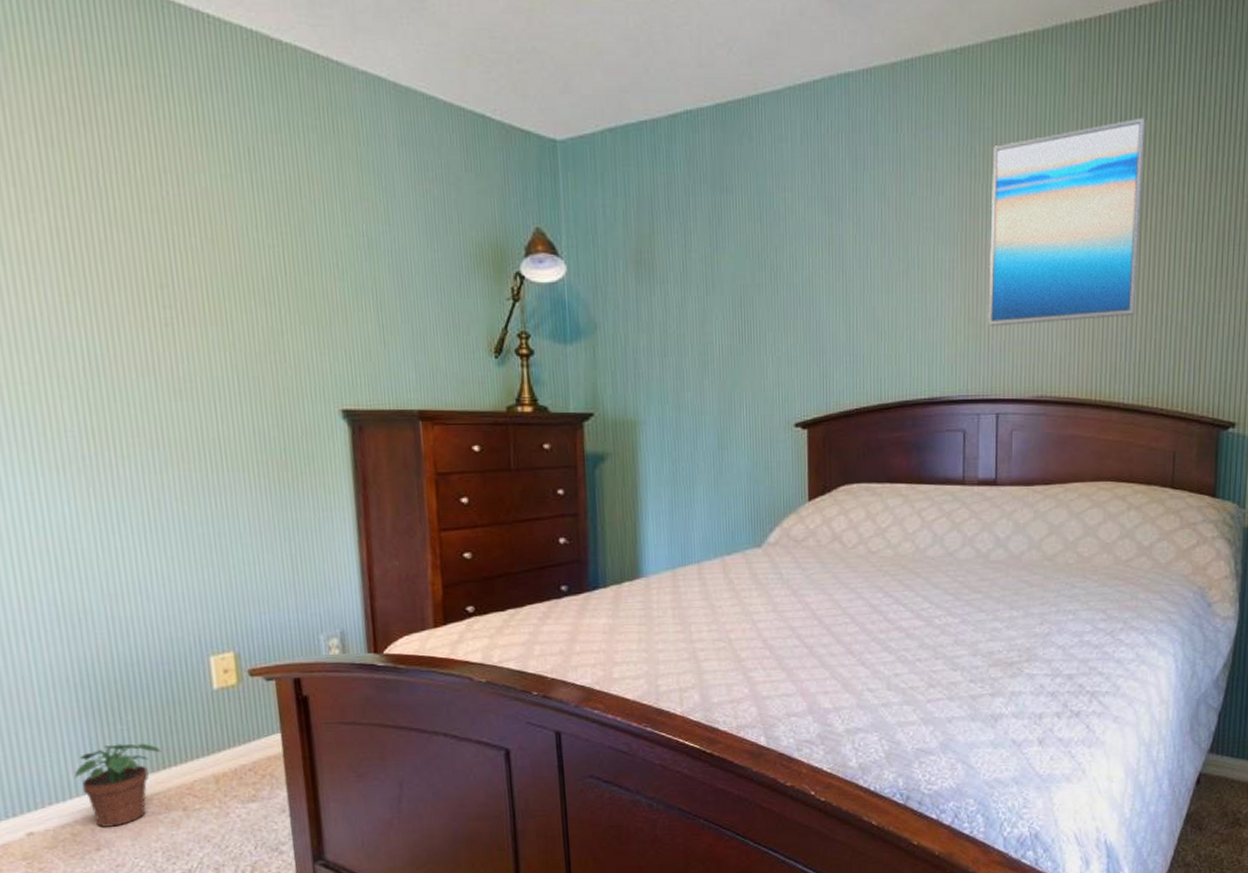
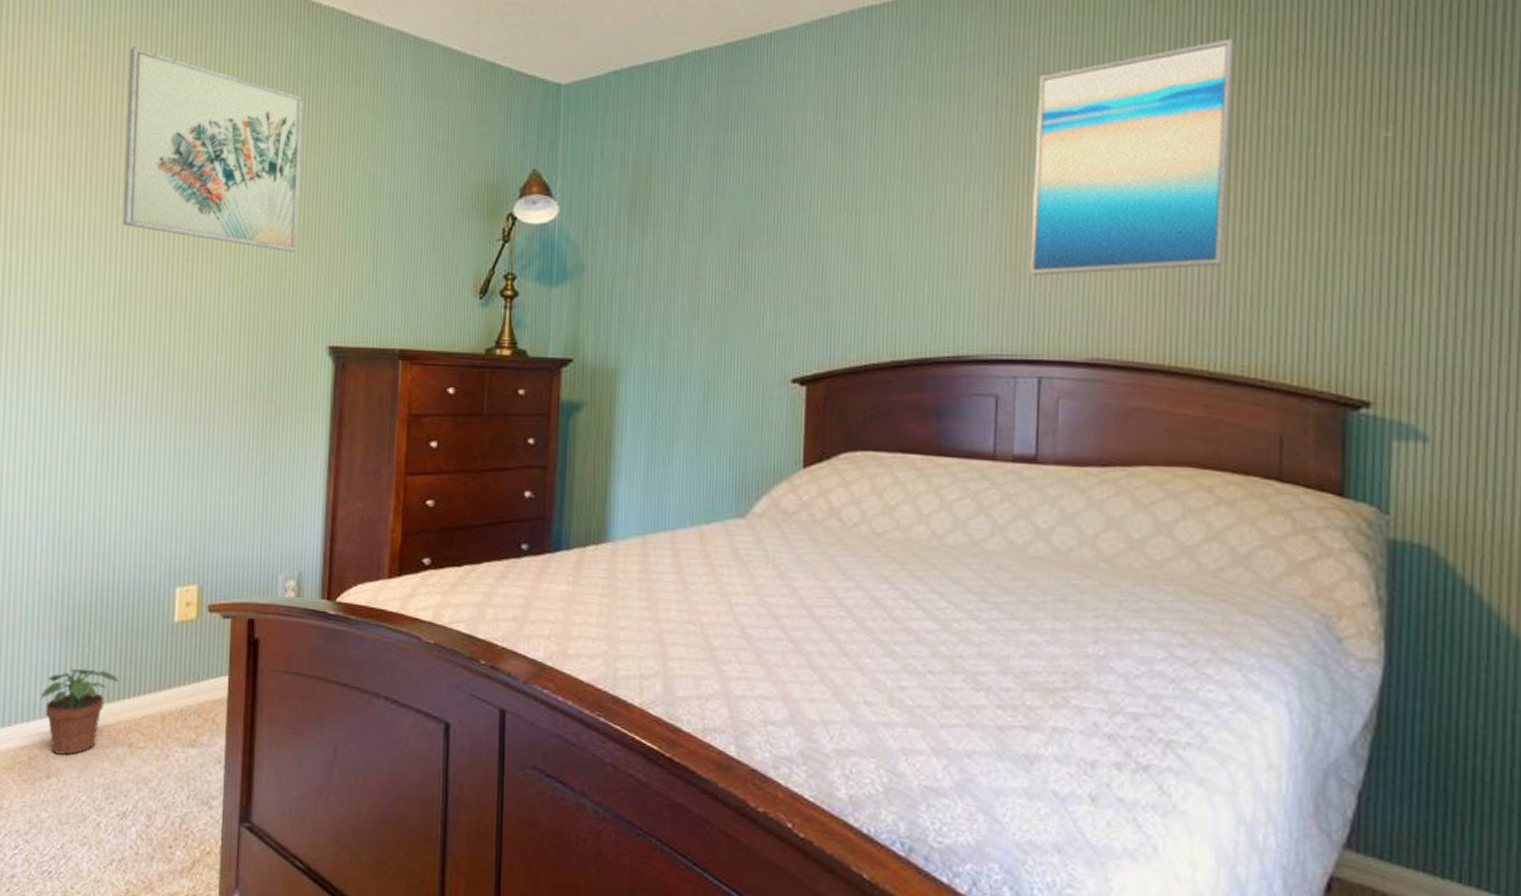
wall art: none [51,80,292,314] -> present [123,46,304,252]

